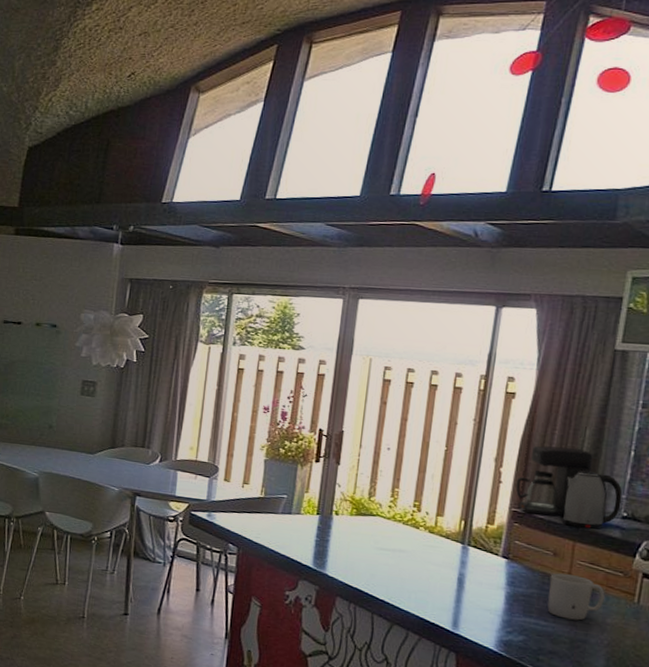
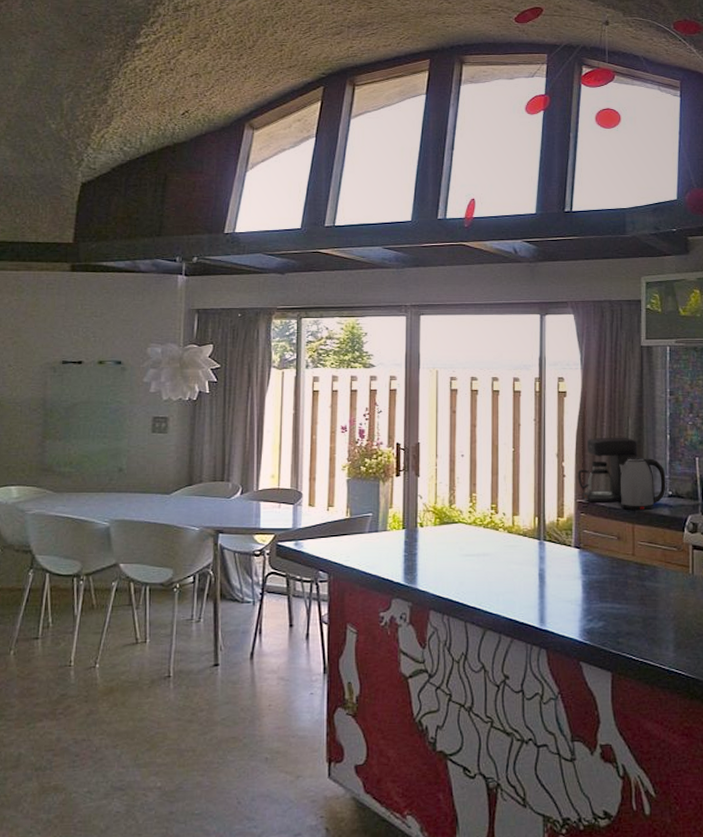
mug: present [547,573,605,621] -> none [618,556,665,599]

